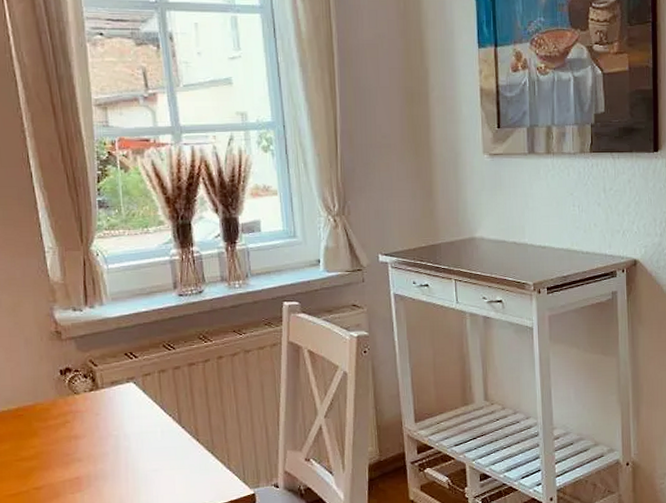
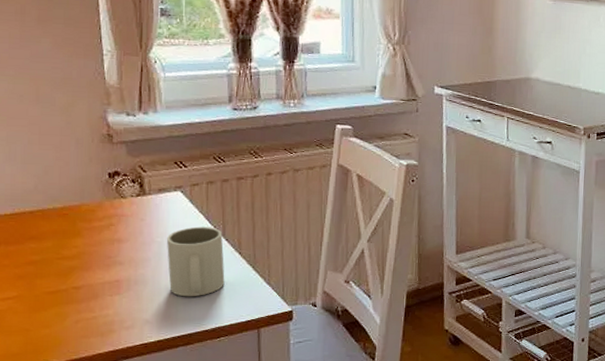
mug: none [122,415,185,489] -> present [166,226,225,297]

